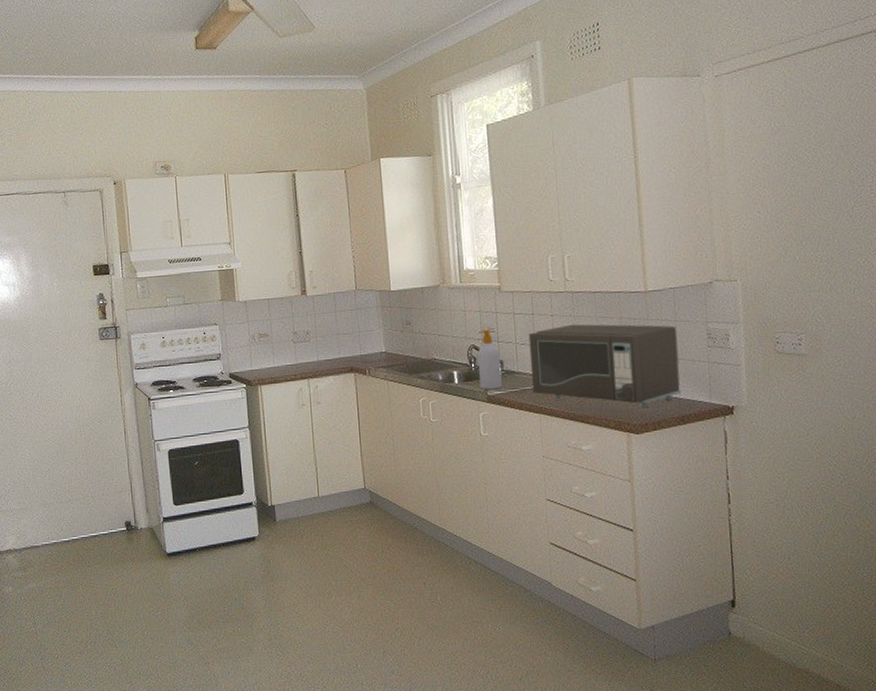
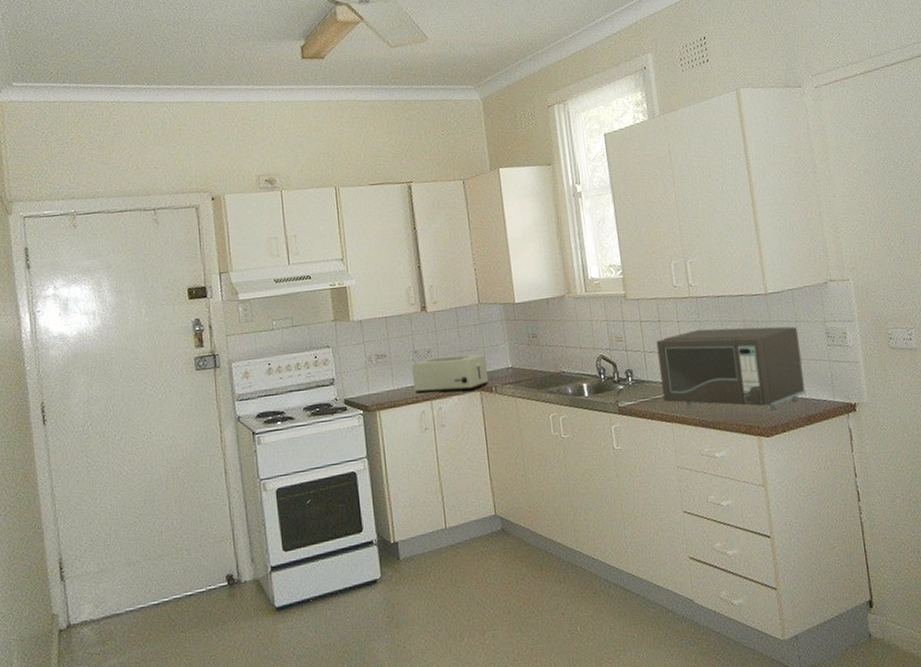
toaster: none [290,337,363,373] -> present [411,353,489,394]
soap bottle: present [477,330,502,390] -> none [606,339,633,402]

